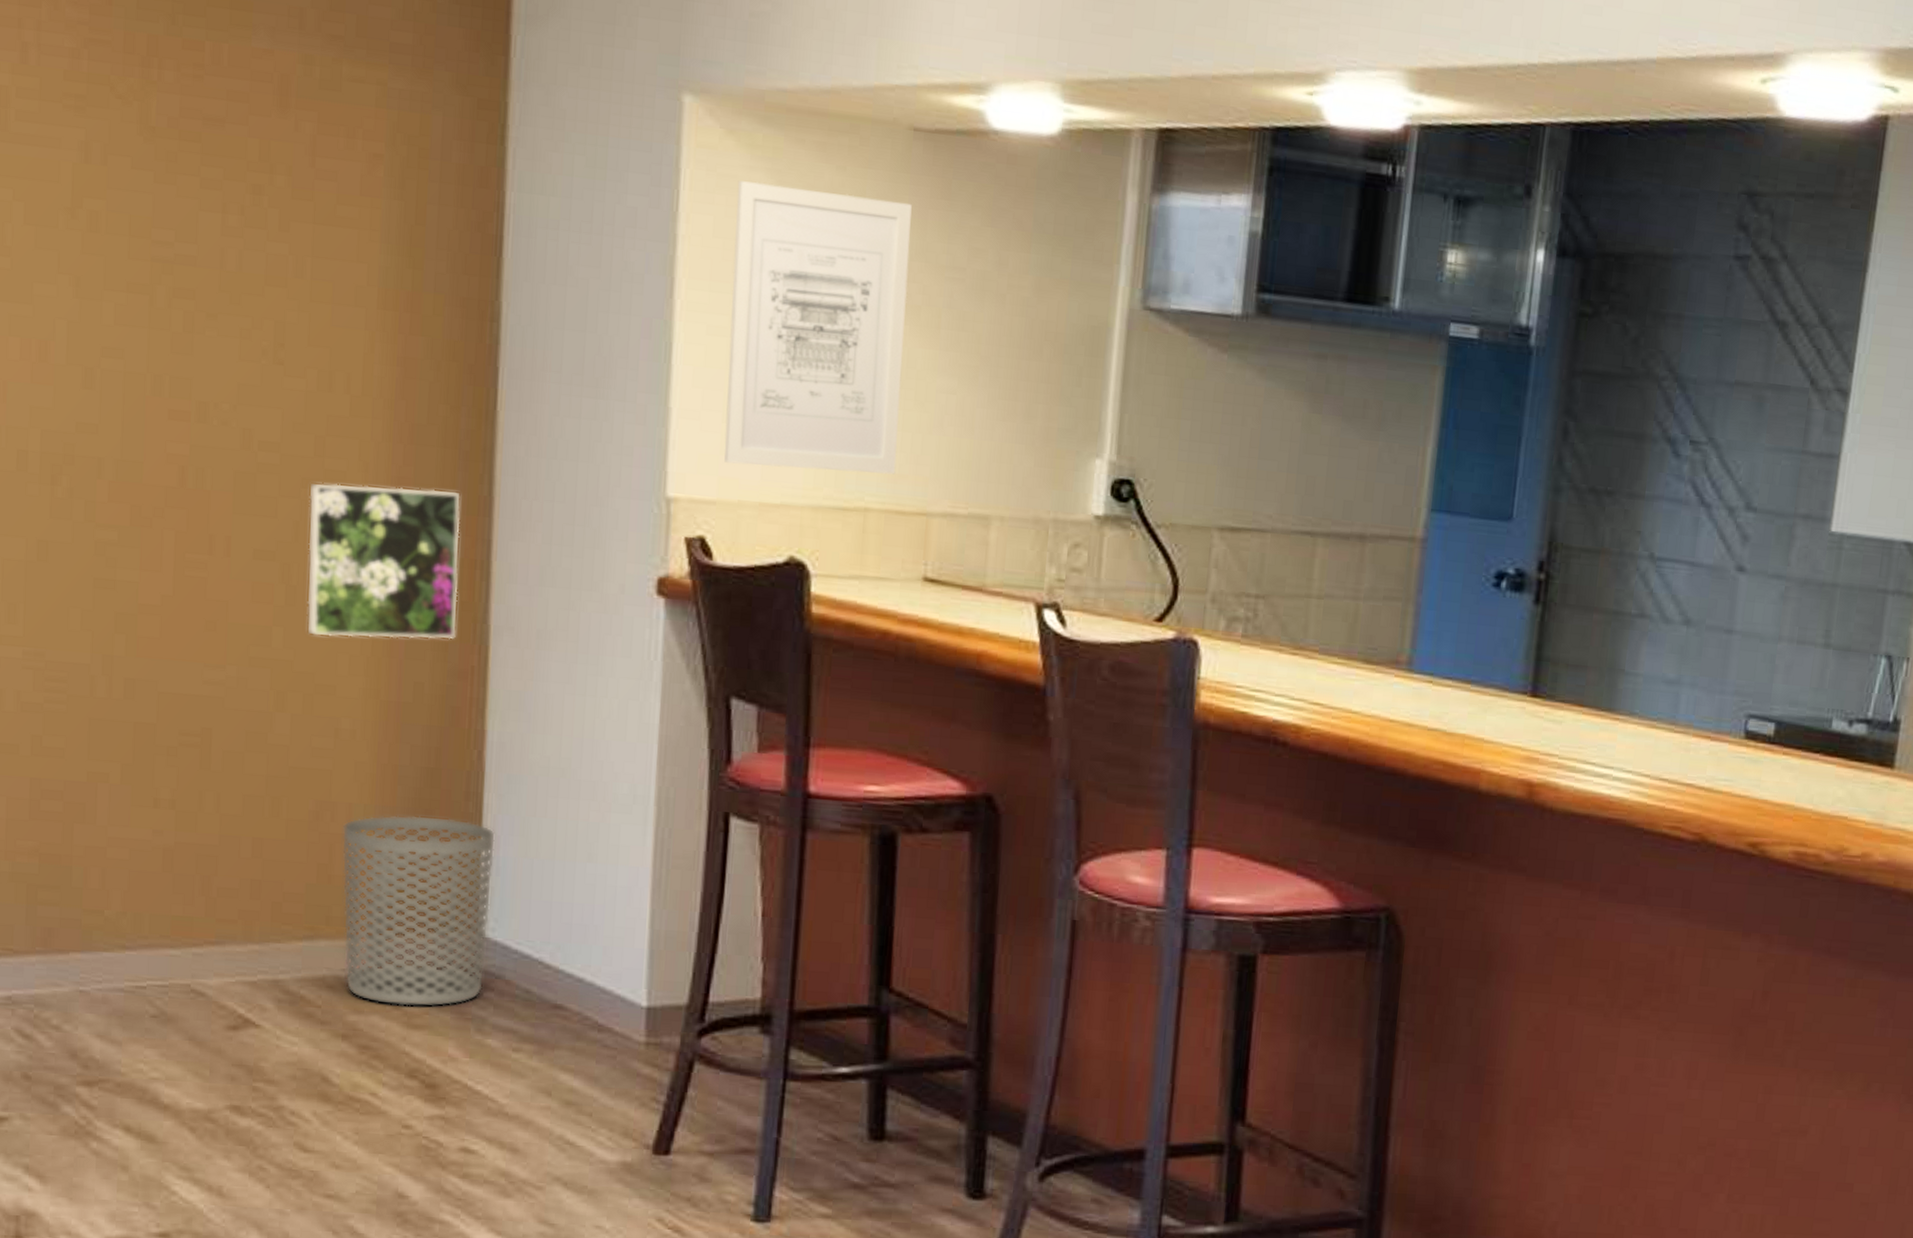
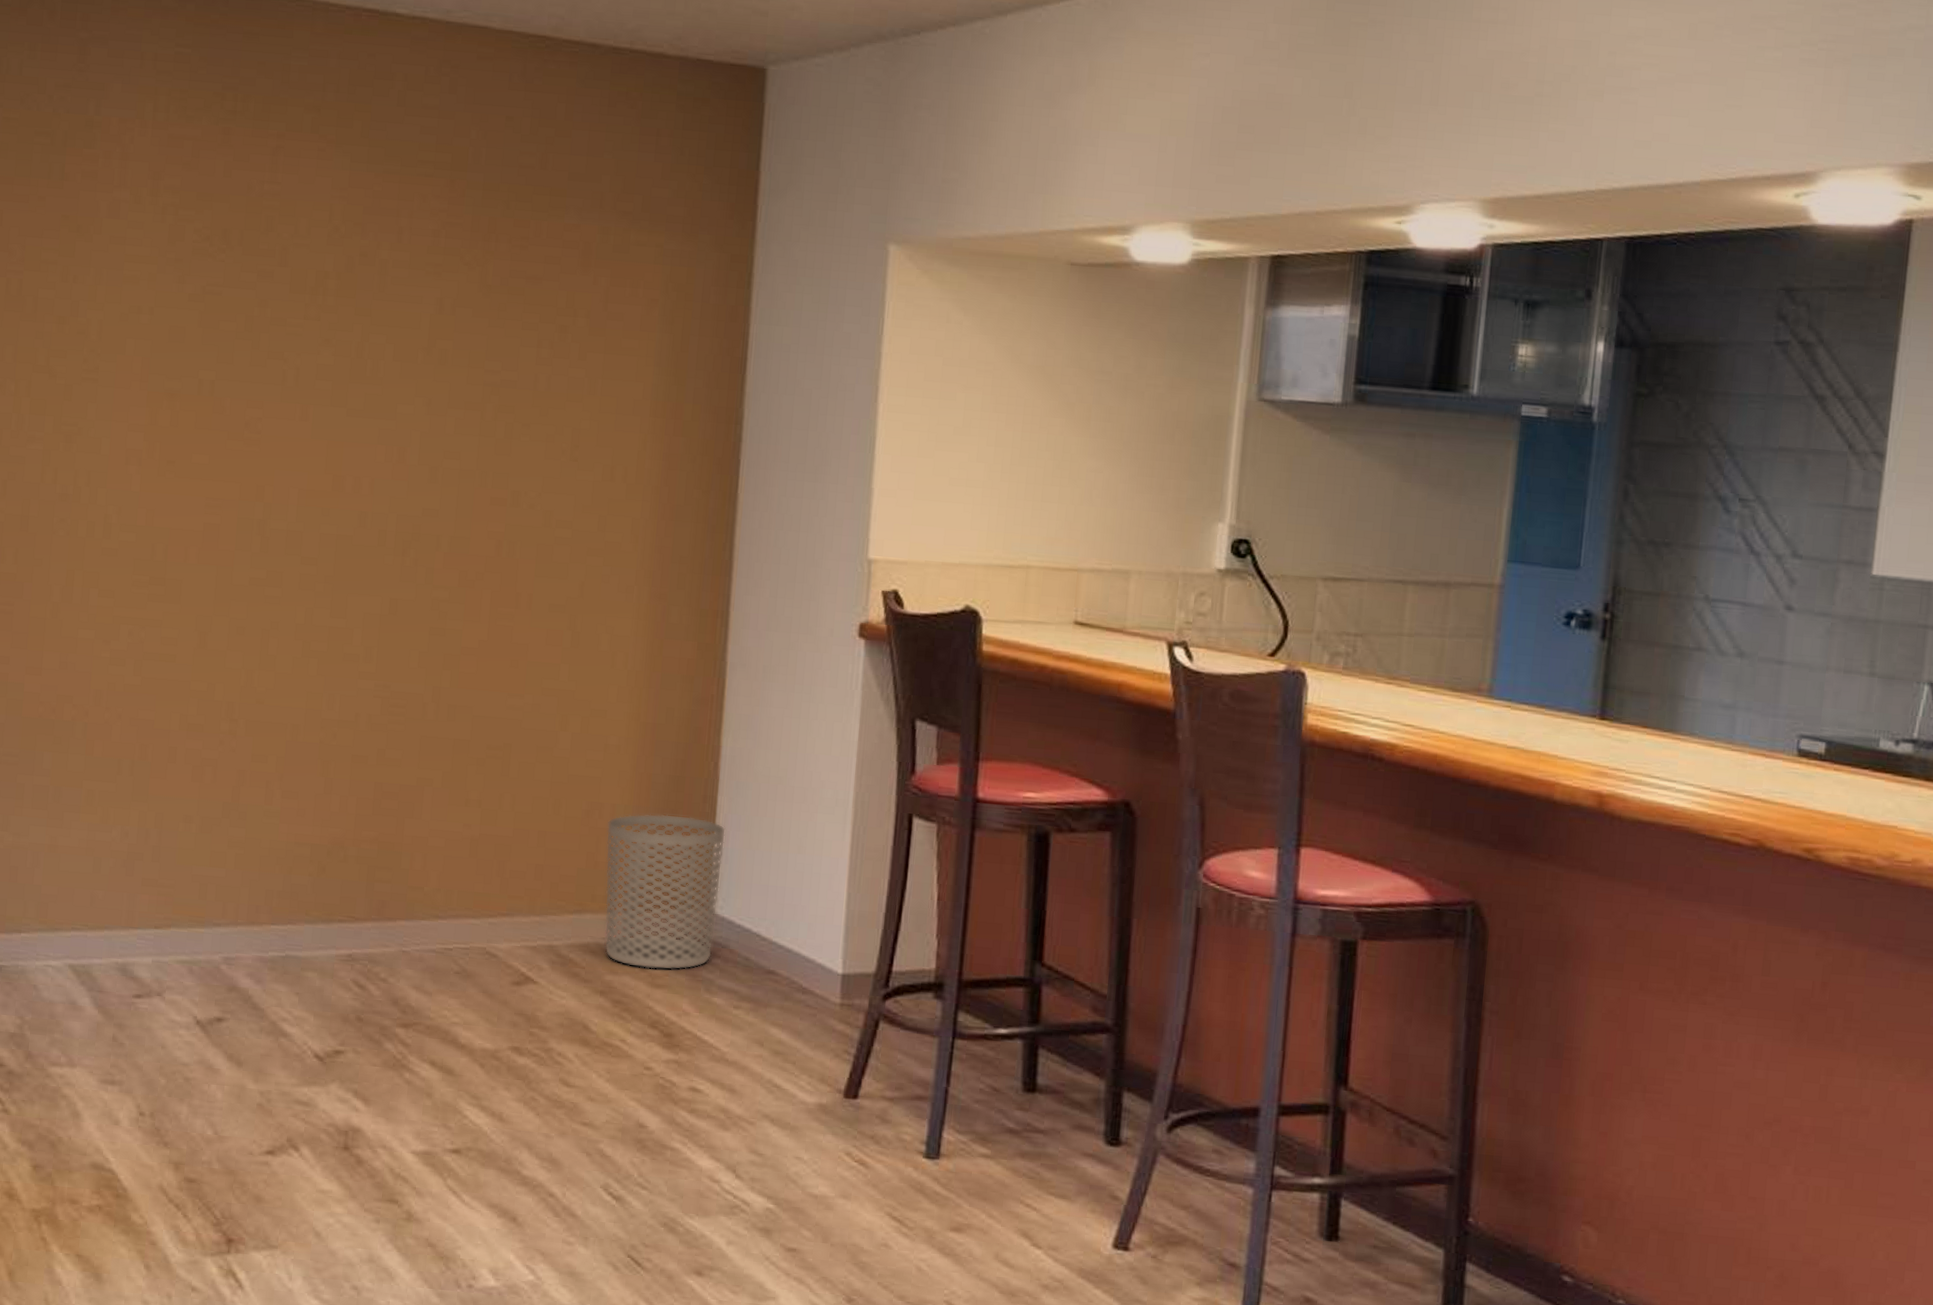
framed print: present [307,483,460,640] -> none [587,552,707,674]
wall art: present [724,180,912,475] -> none [915,309,1069,538]

